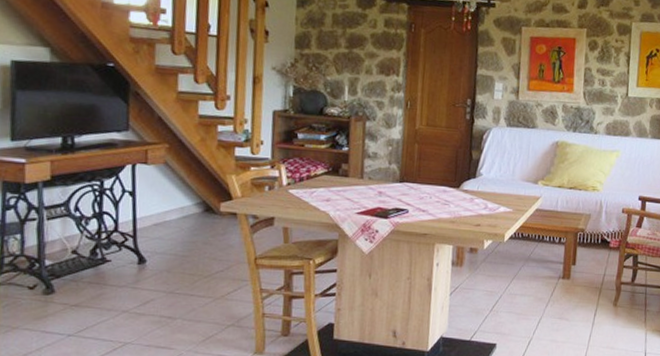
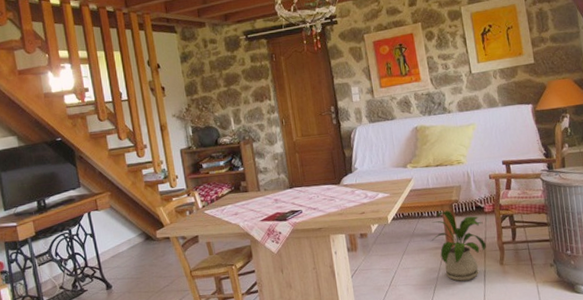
house plant: none [547,238,606,317] -> present [431,210,486,281]

